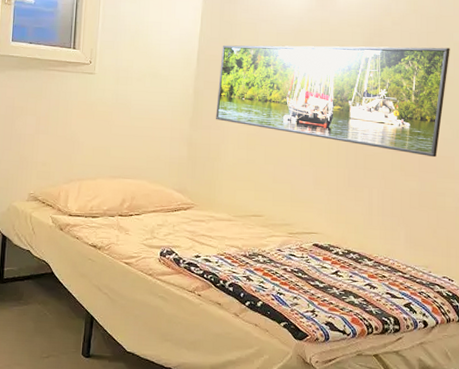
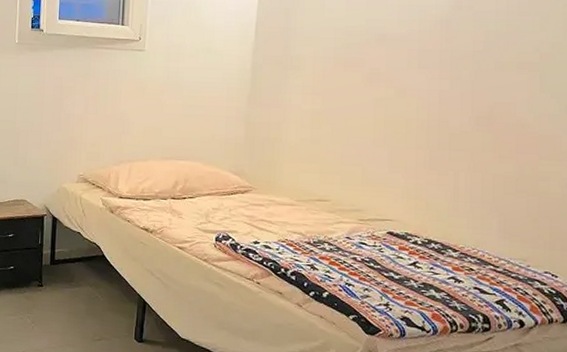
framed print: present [216,45,450,158] -> none [276,9,559,137]

